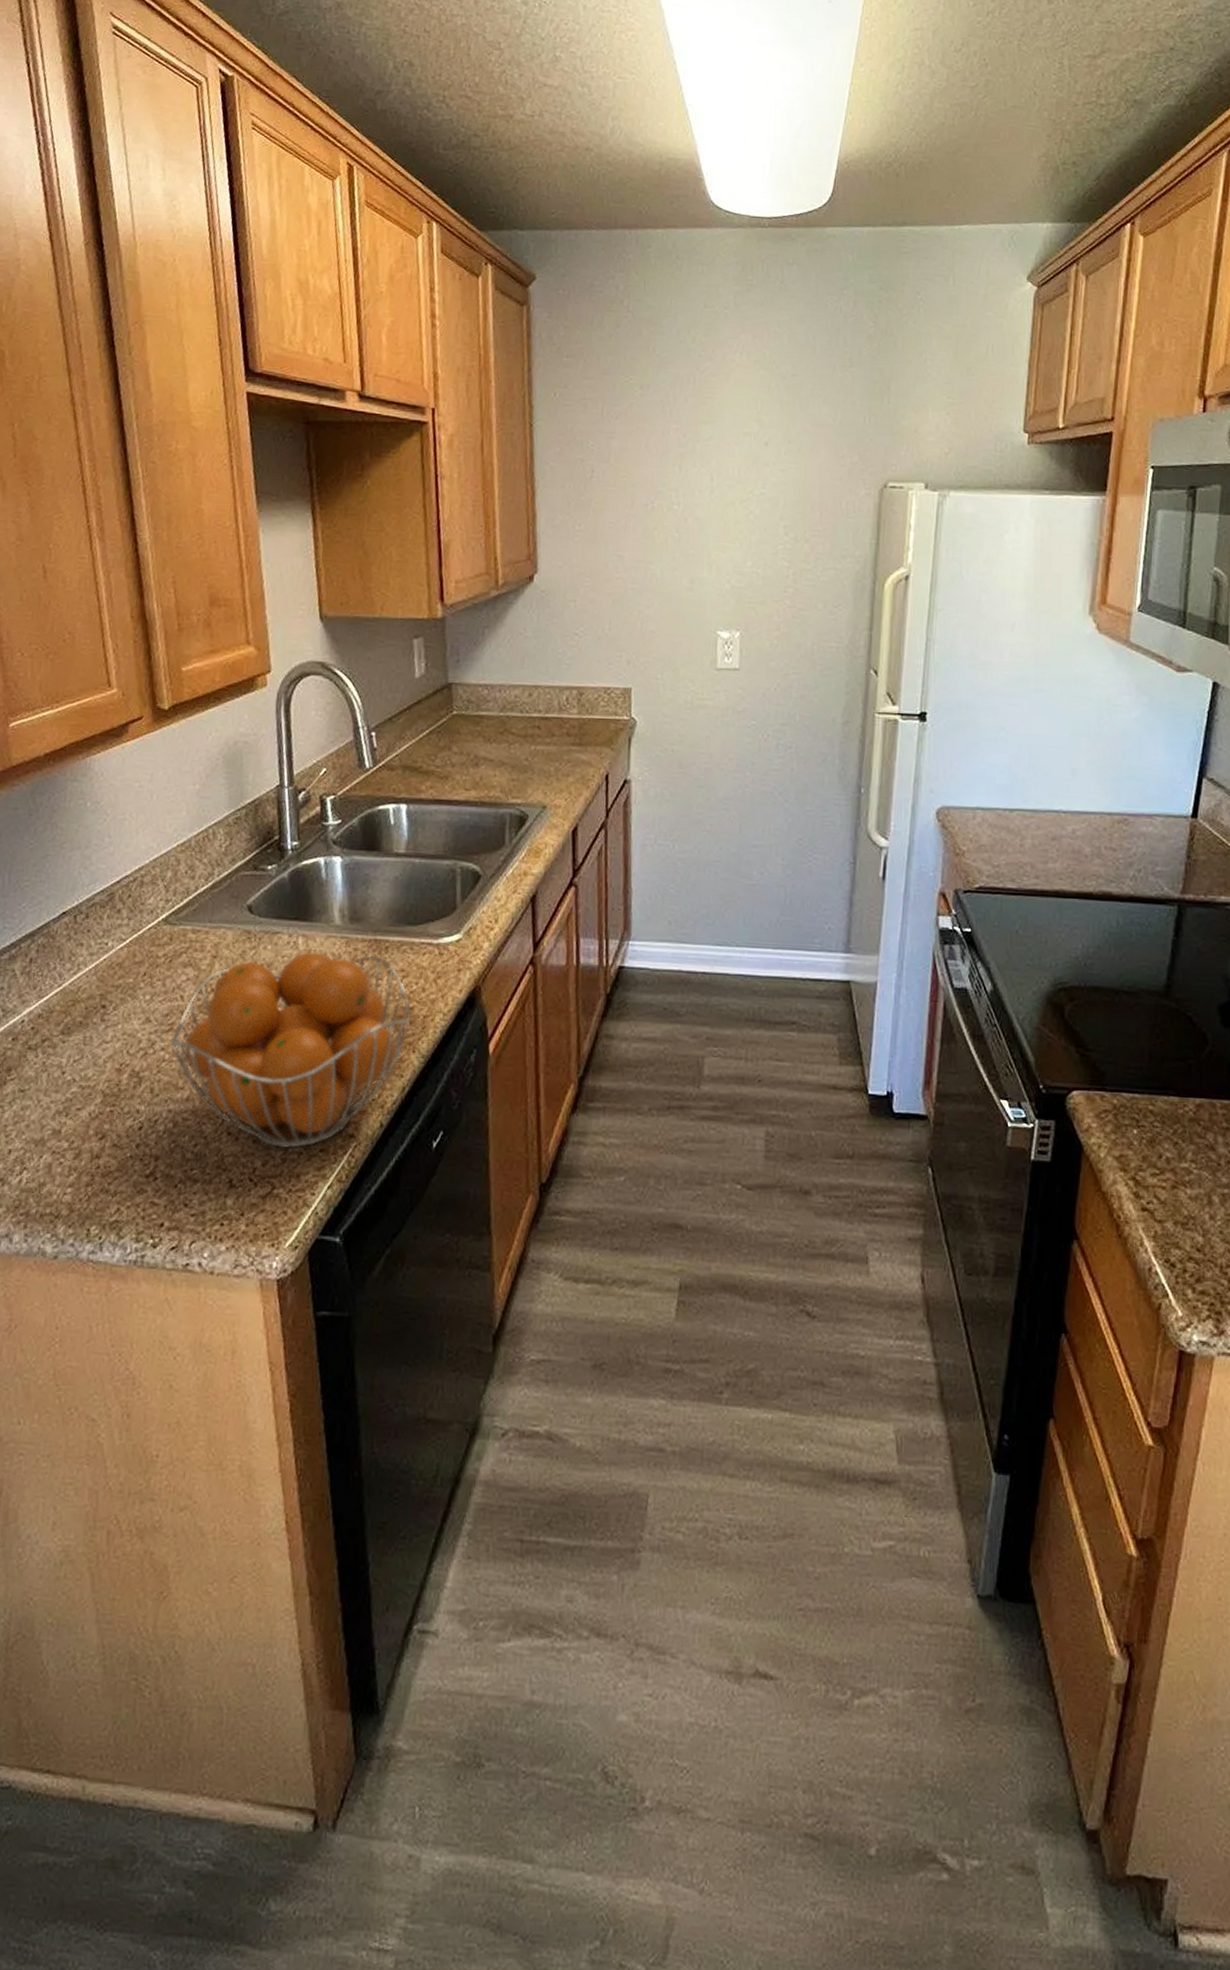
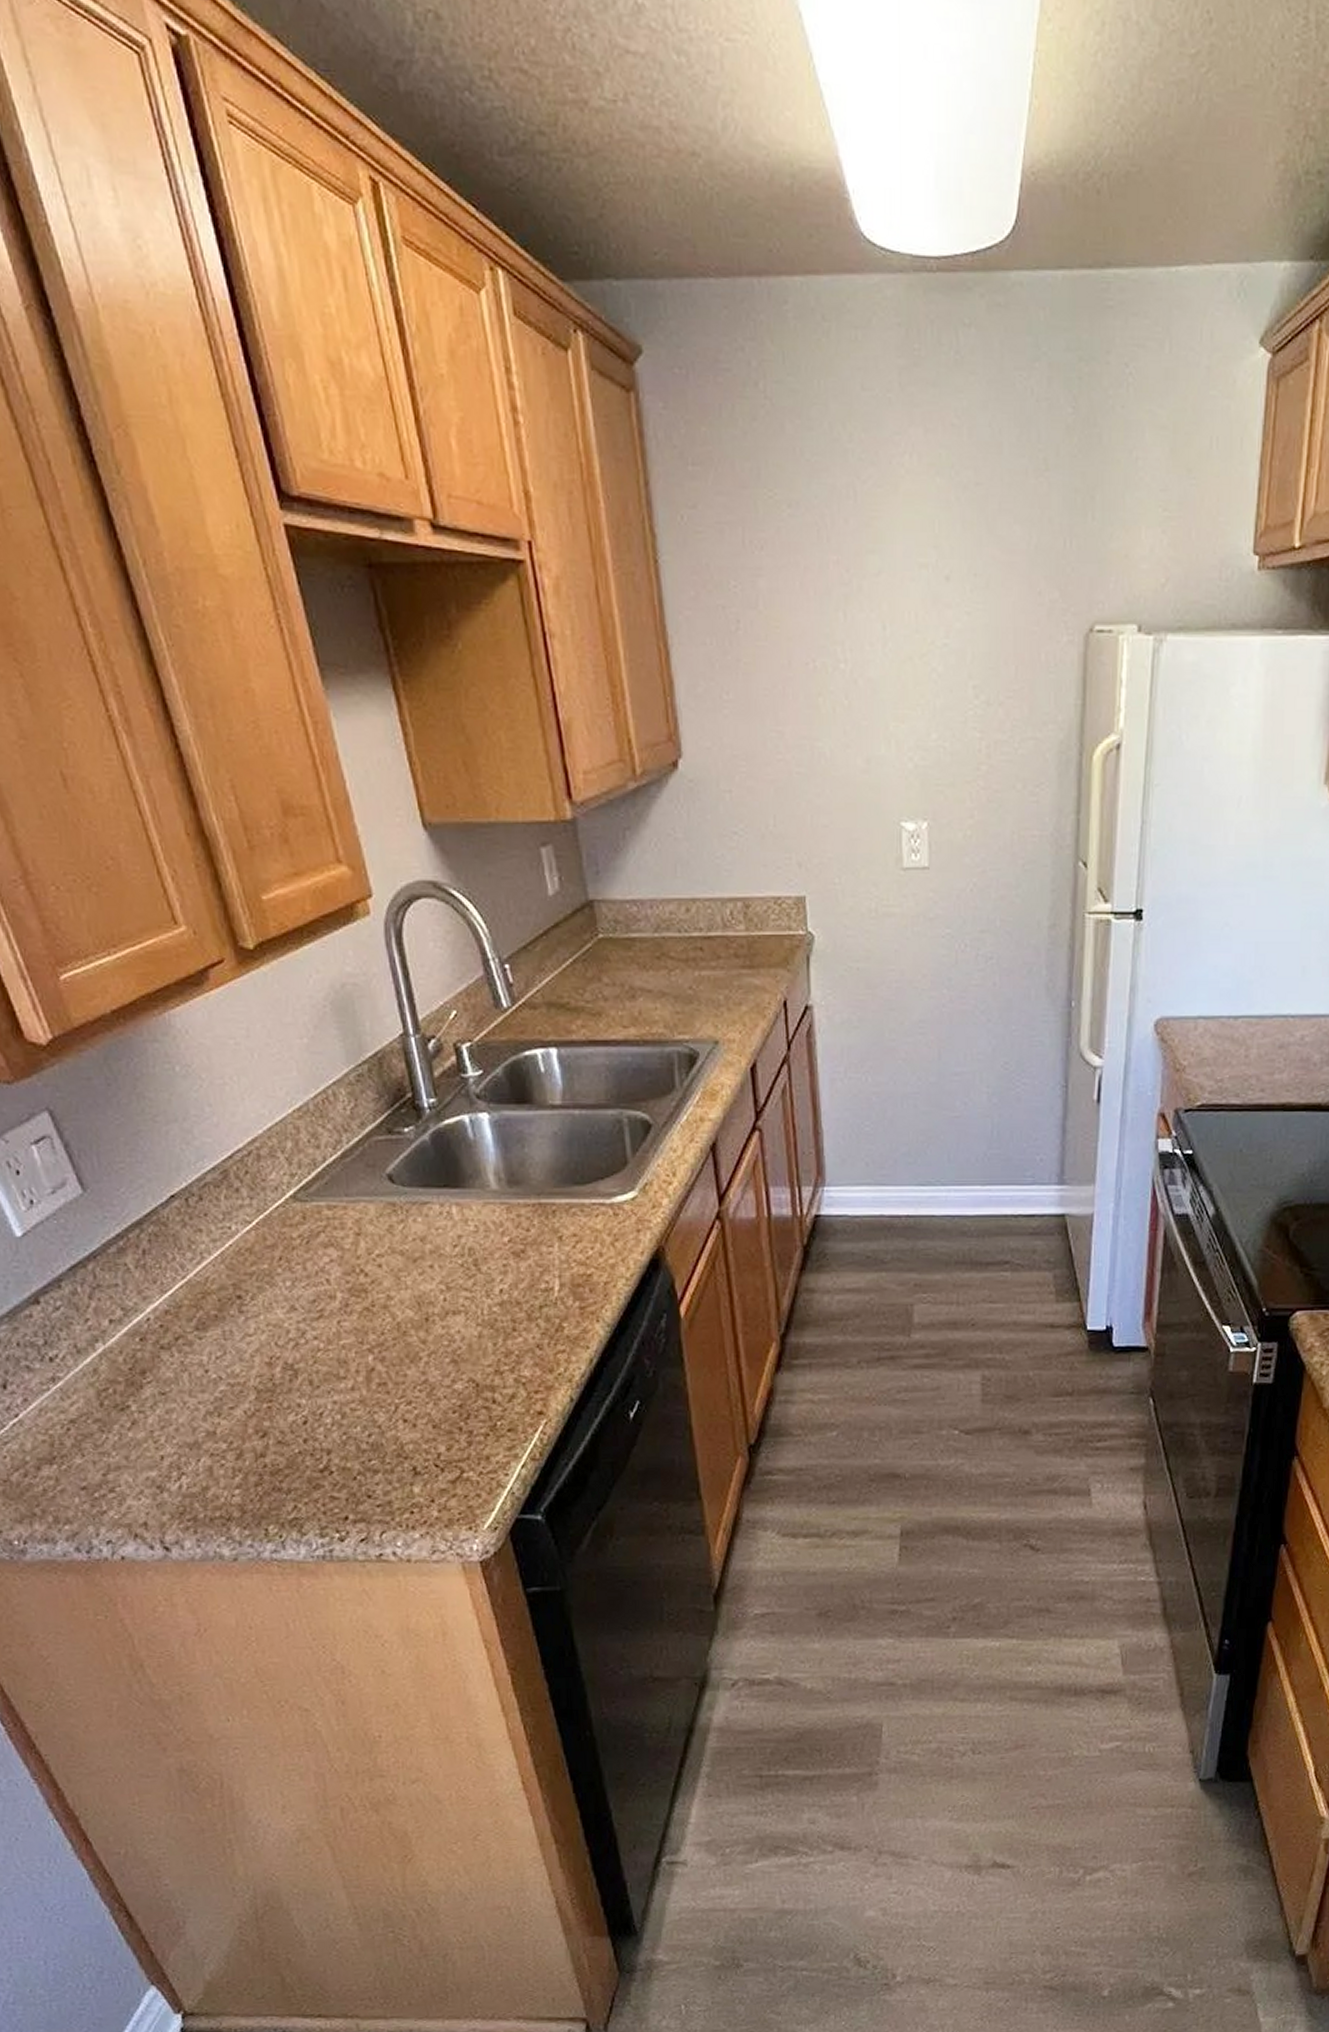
fruit basket: present [170,951,412,1149] -> none [322,1220,591,1432]

